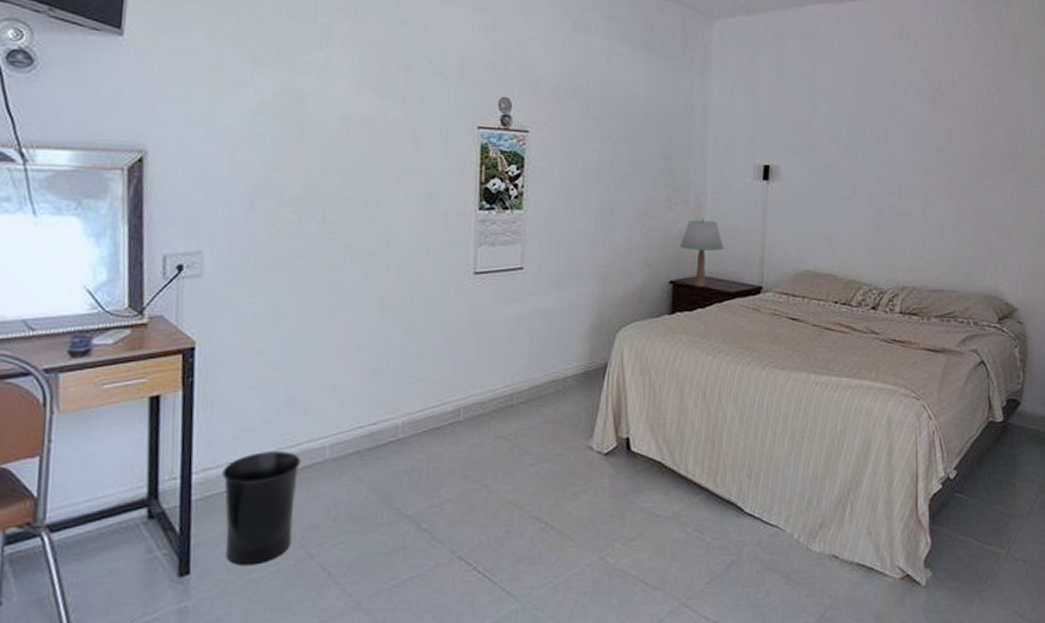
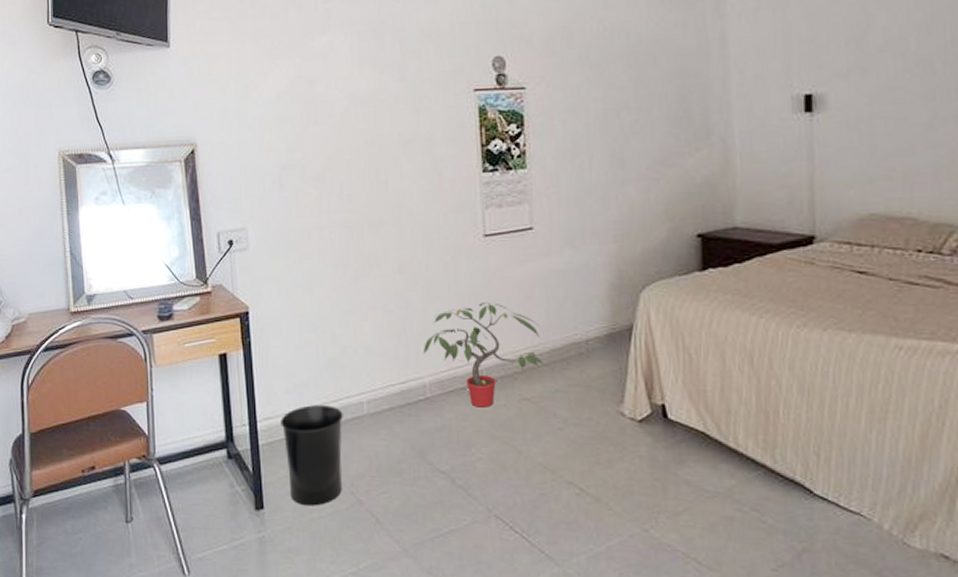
potted plant: none [400,340,522,447] -> present [424,303,545,408]
table lamp: present [680,218,725,288] -> none [706,162,762,240]

